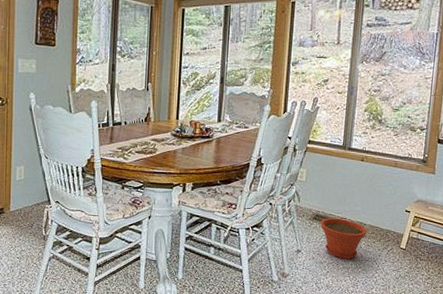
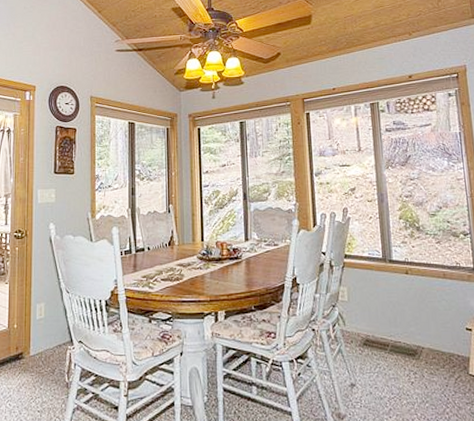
plant pot: present [320,218,367,259] -> none [372,343,427,392]

